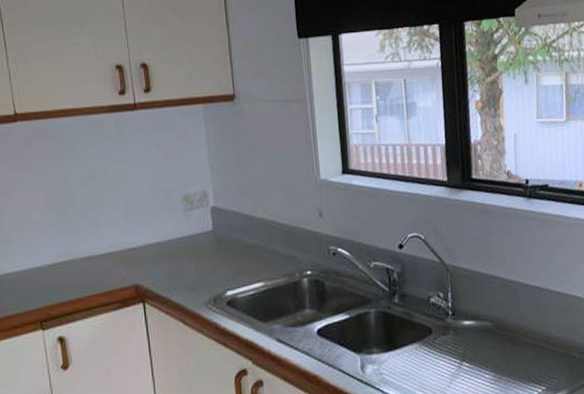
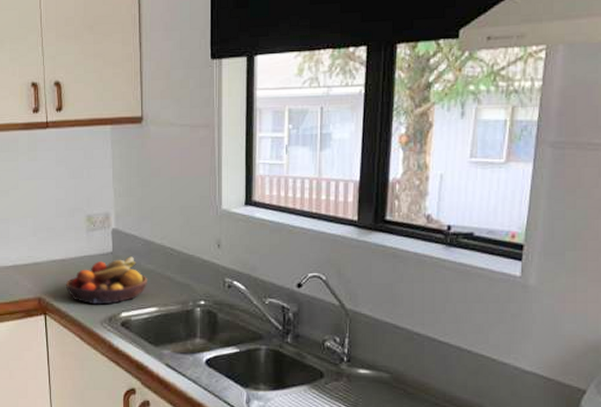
fruit bowl: none [164,233,252,286] -> present [65,256,147,305]

